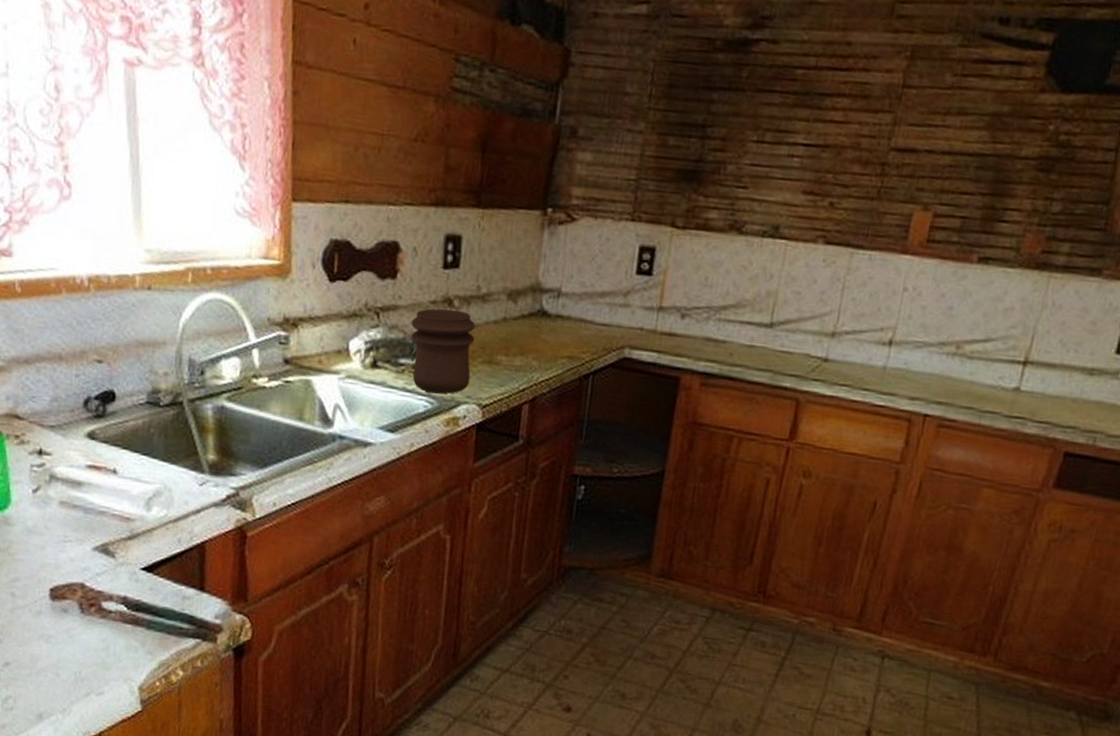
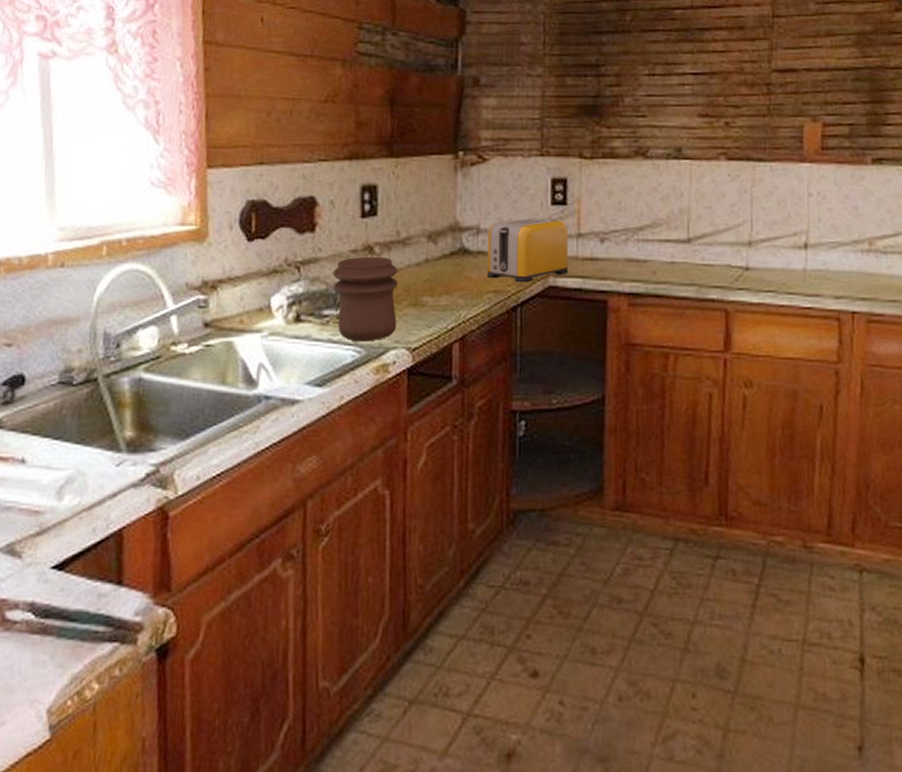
toaster: none [563,285,651,352] -> present [487,217,569,283]

